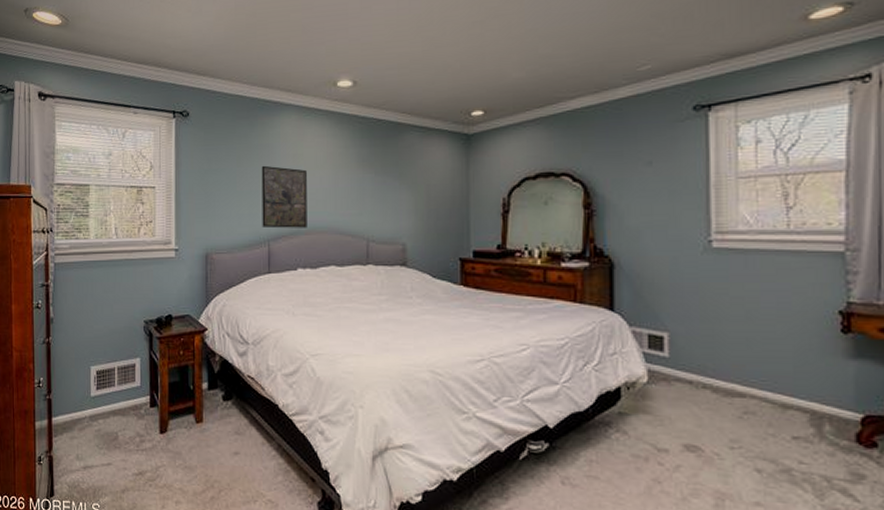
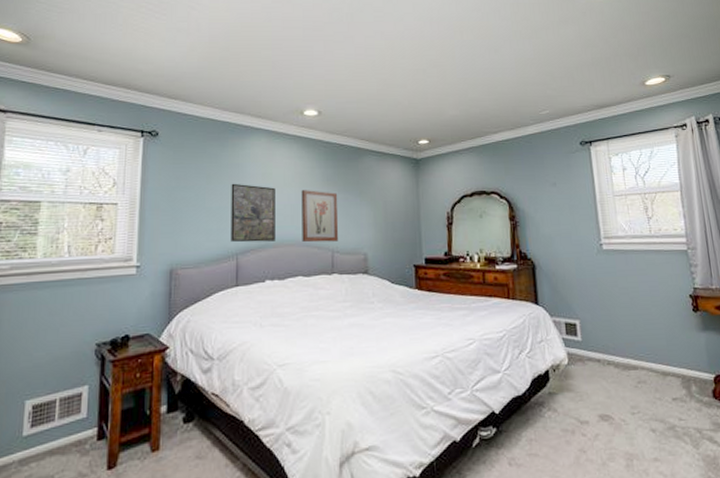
wall art: none [334,172,375,230] -> present [301,190,338,243]

